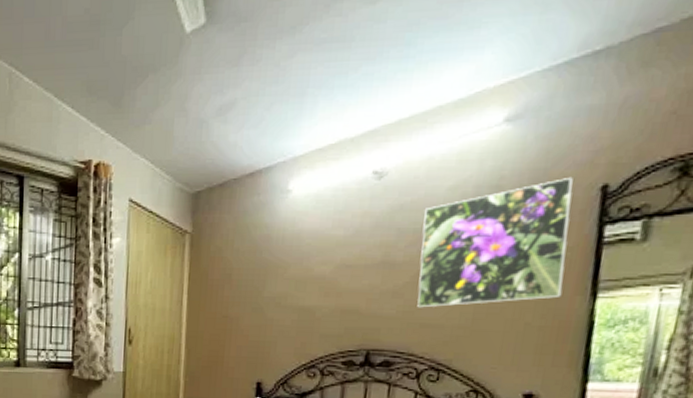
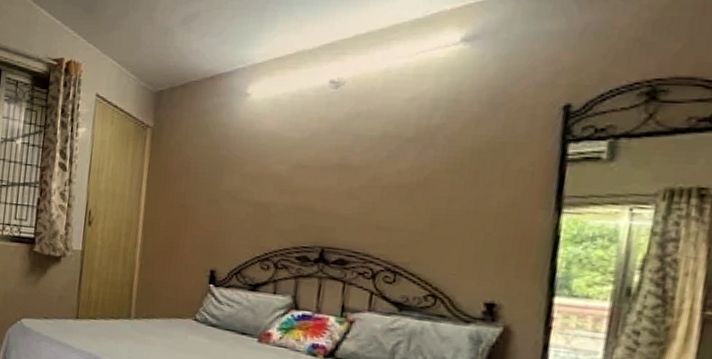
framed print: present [417,176,575,308] -> none [373,95,535,211]

